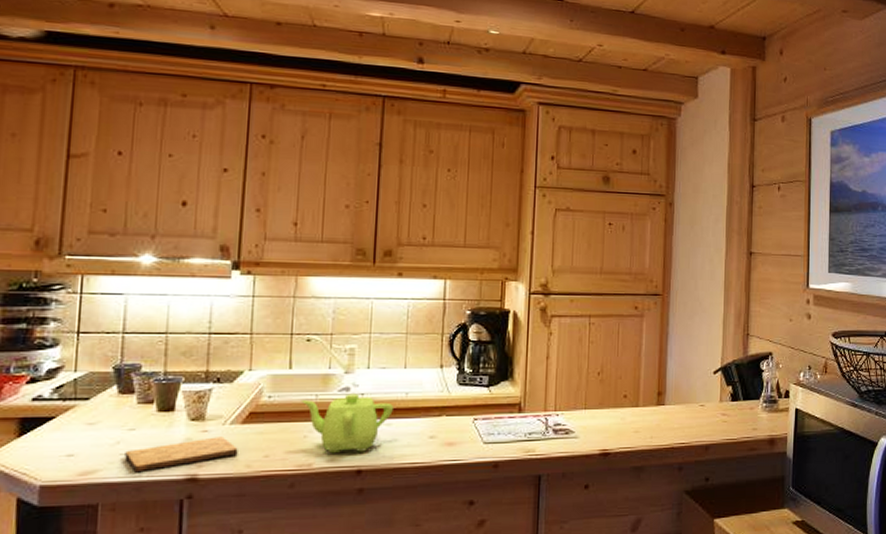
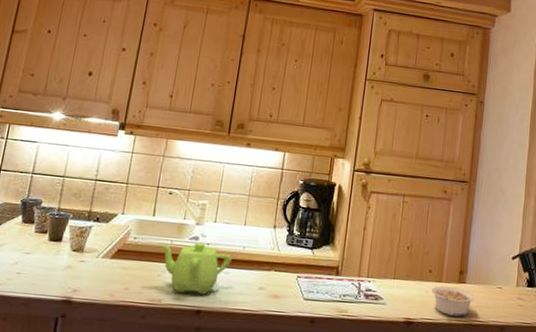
cutting board: present [124,436,238,473] -> none [19,267,106,290]
legume: none [627,410,676,441] -> present [431,286,475,317]

